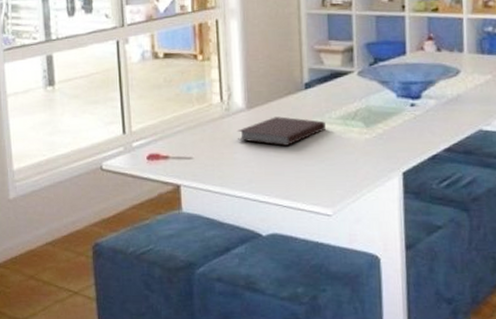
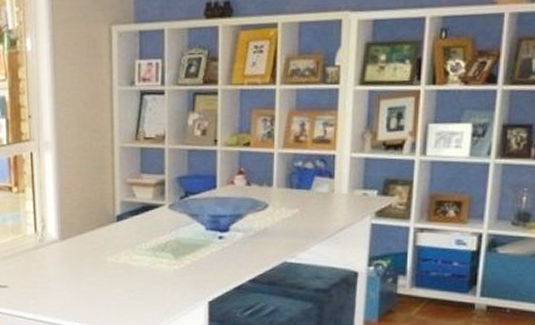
notebook: present [238,116,326,146] -> none [51,247,136,276]

